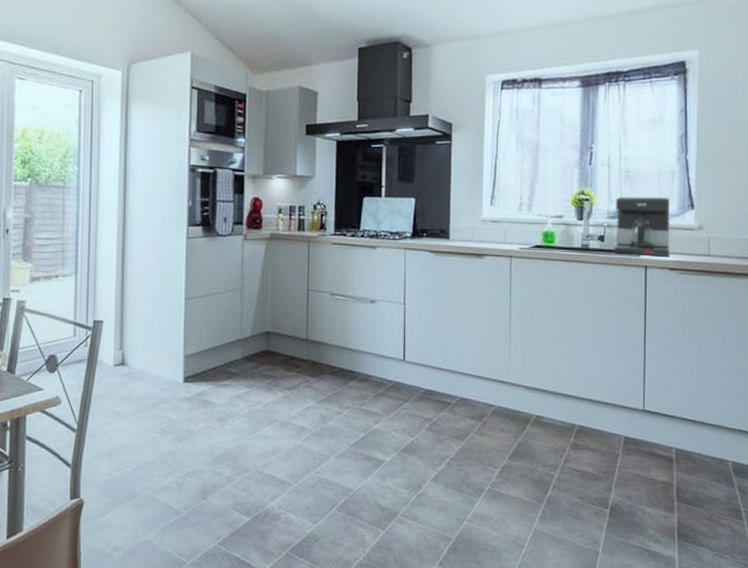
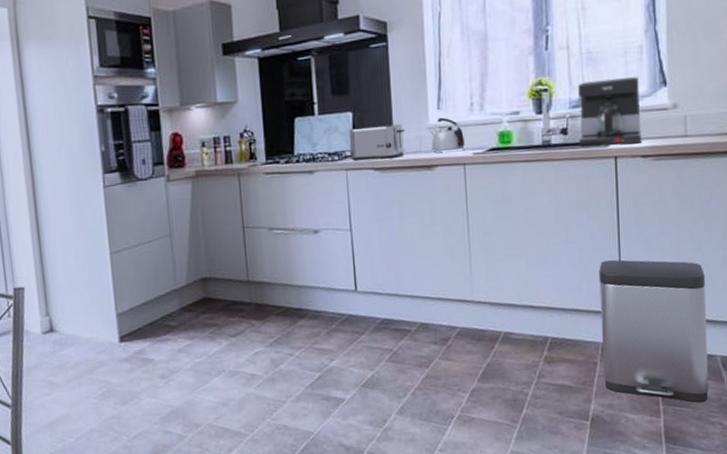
toaster: none [410,212,461,245] -> present [348,123,406,162]
kettle: none [482,212,512,244] -> present [429,117,465,154]
pedal bin: none [624,360,721,503] -> present [599,260,708,402]

